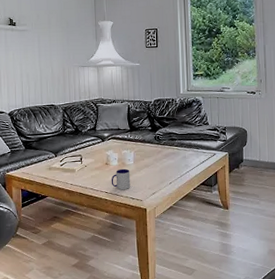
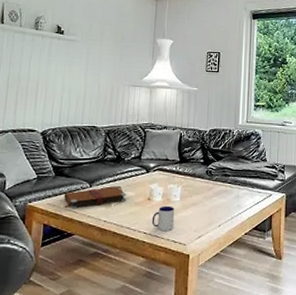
book: none [34,155,87,176] -> present [64,186,127,209]

